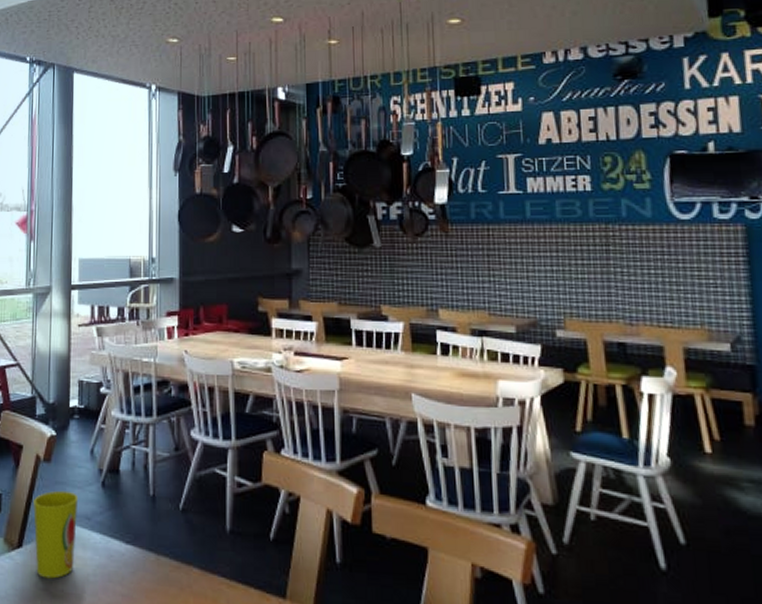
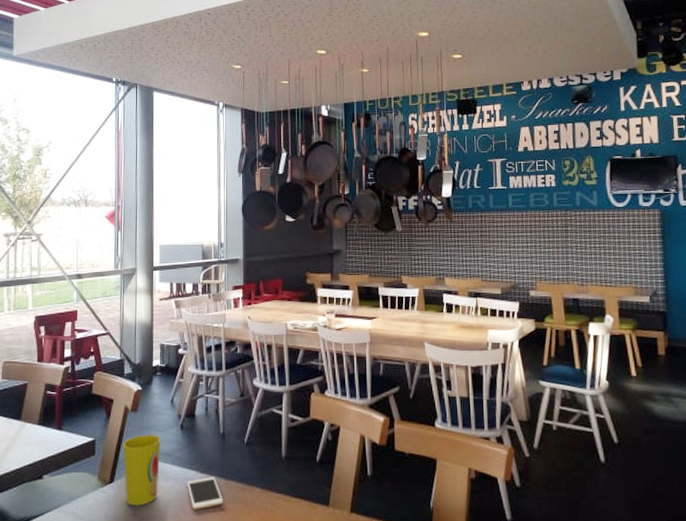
cell phone: none [109,549,153,590] -> present [187,477,223,510]

